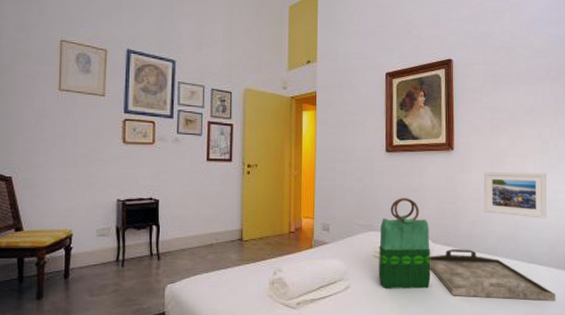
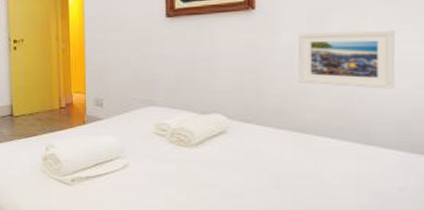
tote bag: present [379,198,431,289] -> none [161,68,227,171]
serving tray: present [429,249,556,302] -> none [224,127,409,194]

